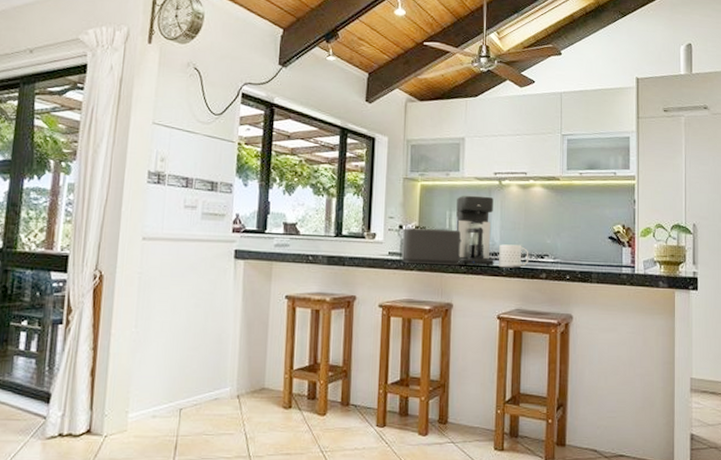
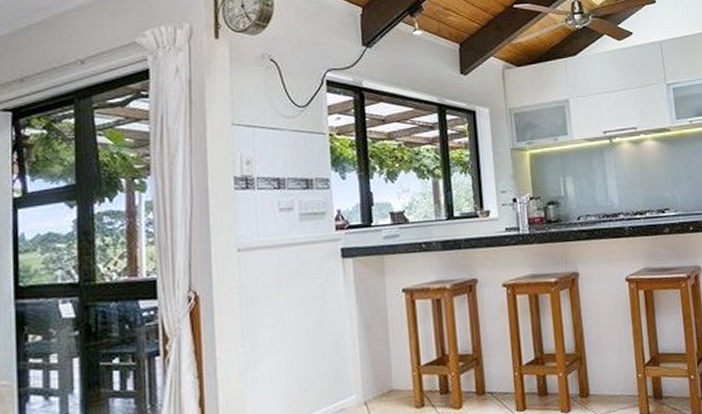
toaster: present [401,228,462,266] -> none [516,196,581,238]
coffee maker: present [455,195,494,266] -> none [569,156,615,231]
mug: present [499,244,529,269] -> none [618,202,651,229]

